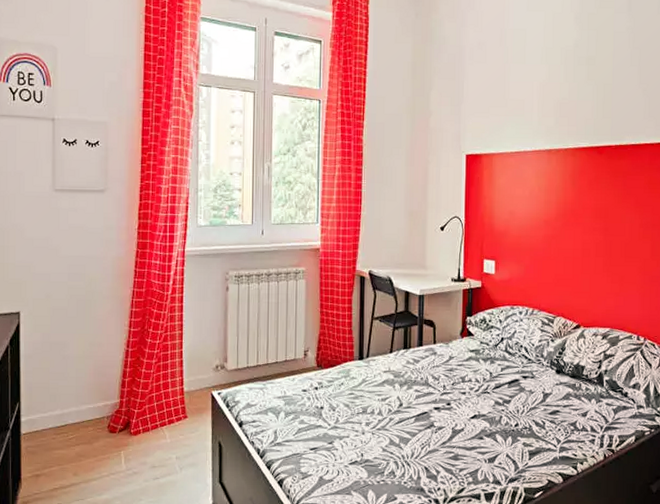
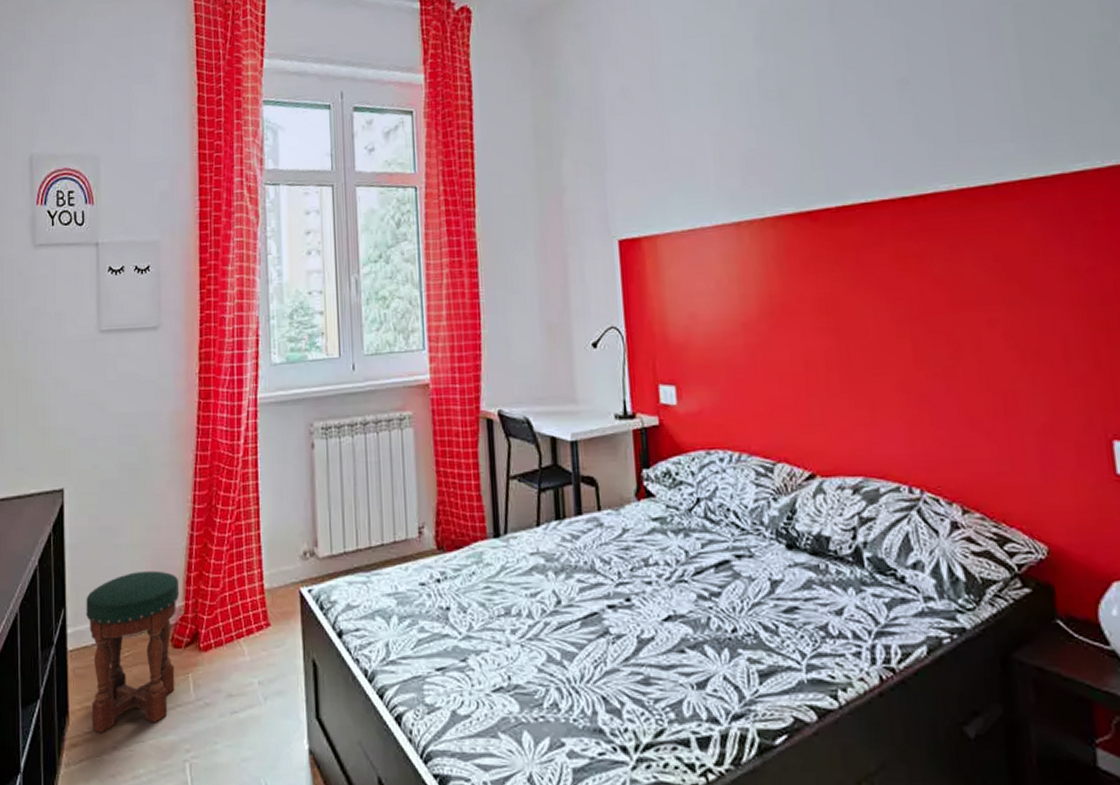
stool: none [37,376,116,494] -> present [86,570,180,734]

